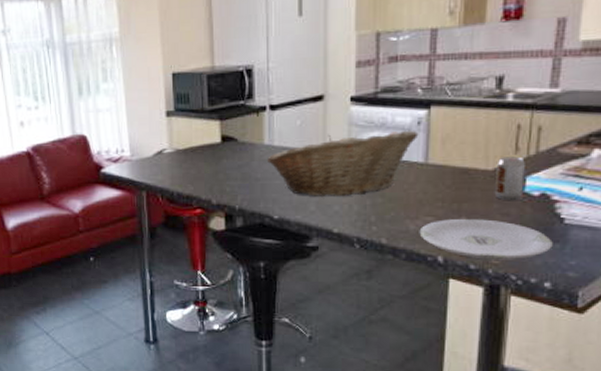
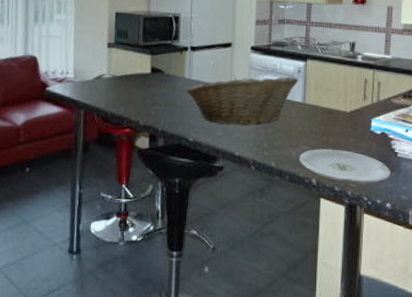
beverage can: present [494,156,525,200] -> none [351,102,371,136]

